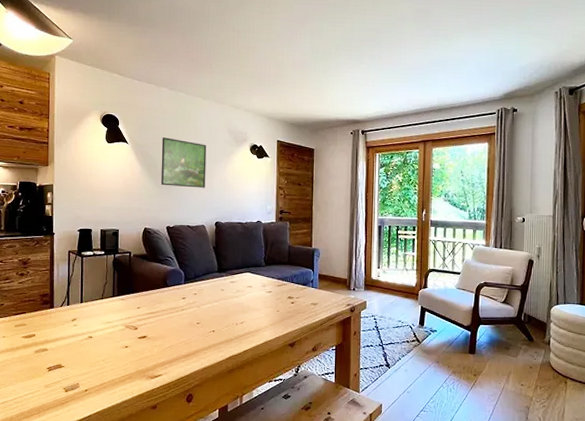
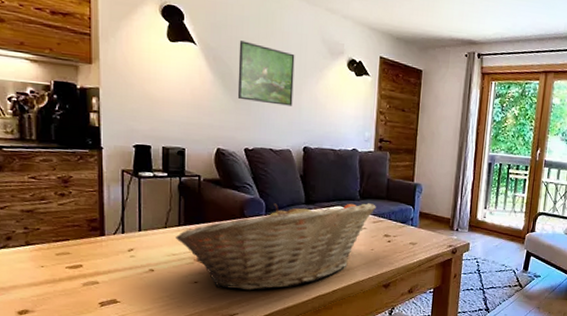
fruit basket: none [110,268,280,353] -> present [176,202,376,291]

